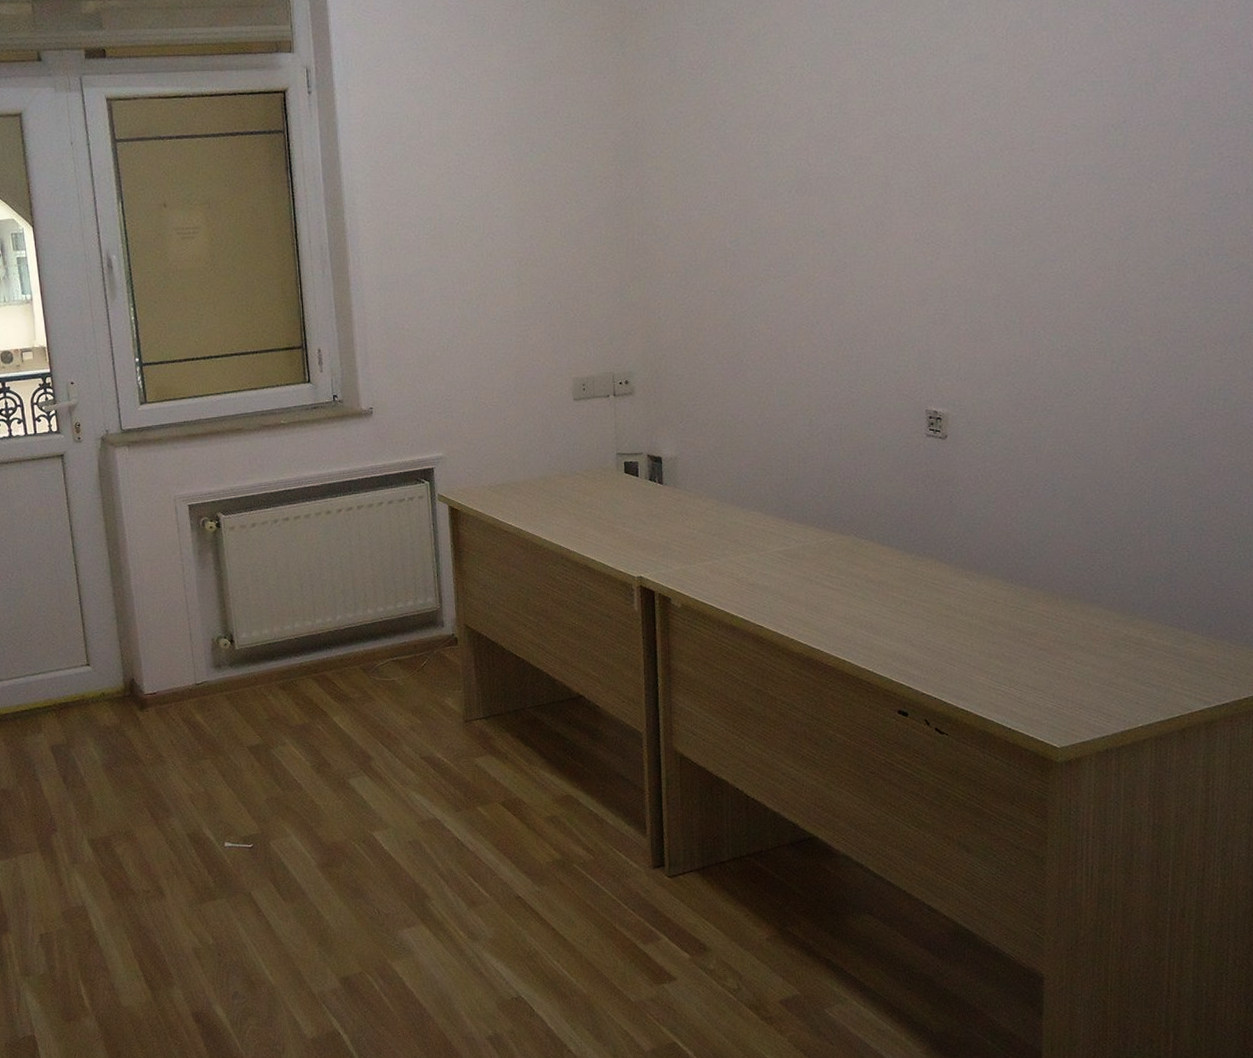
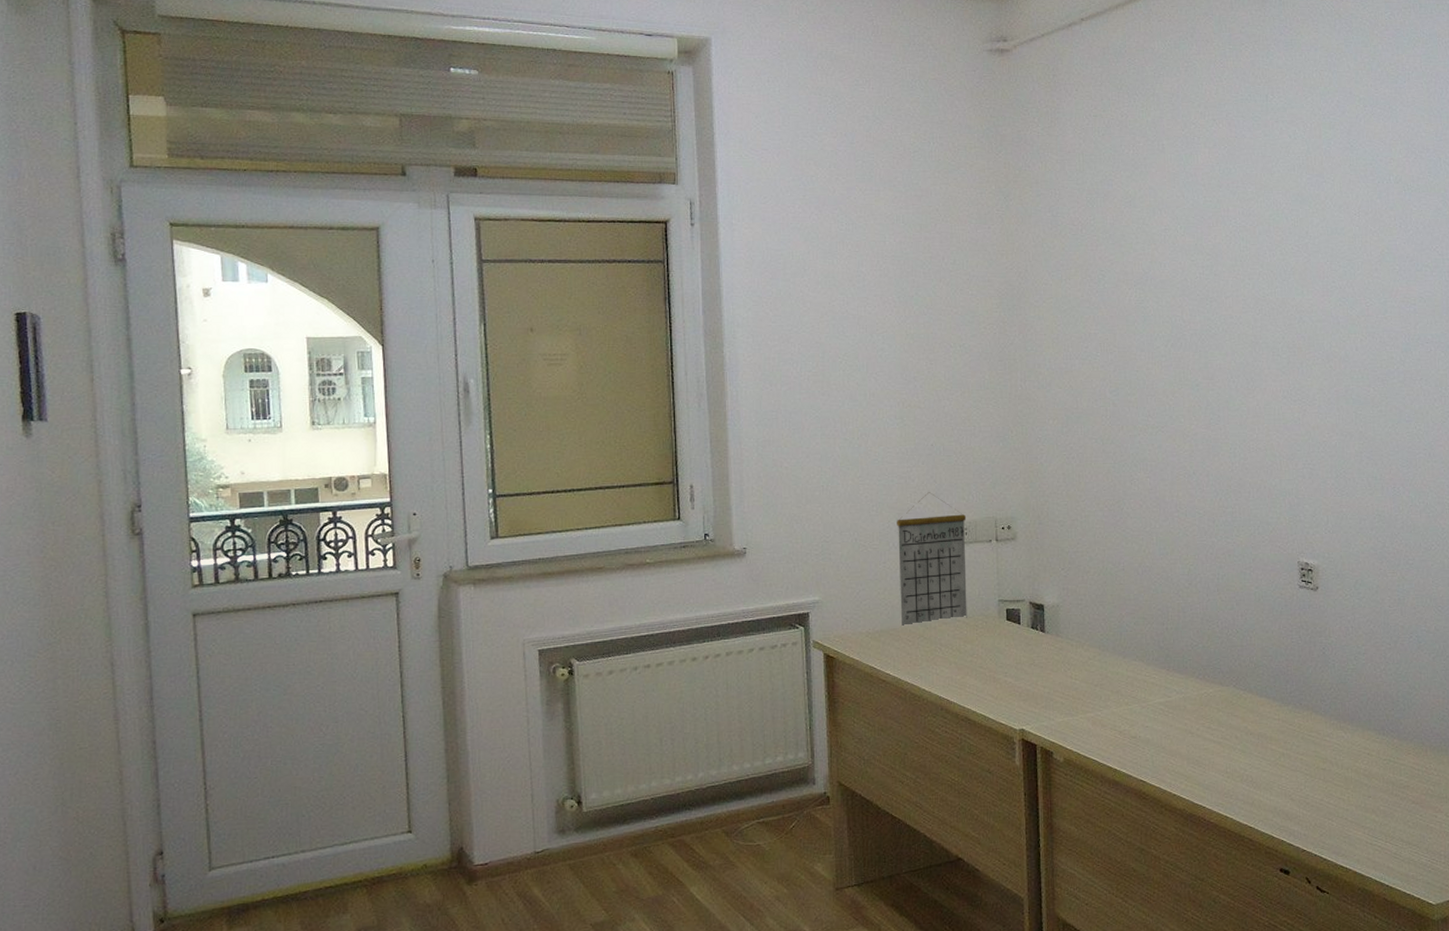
calendar: none [516,349,586,479] -> present [897,492,967,626]

